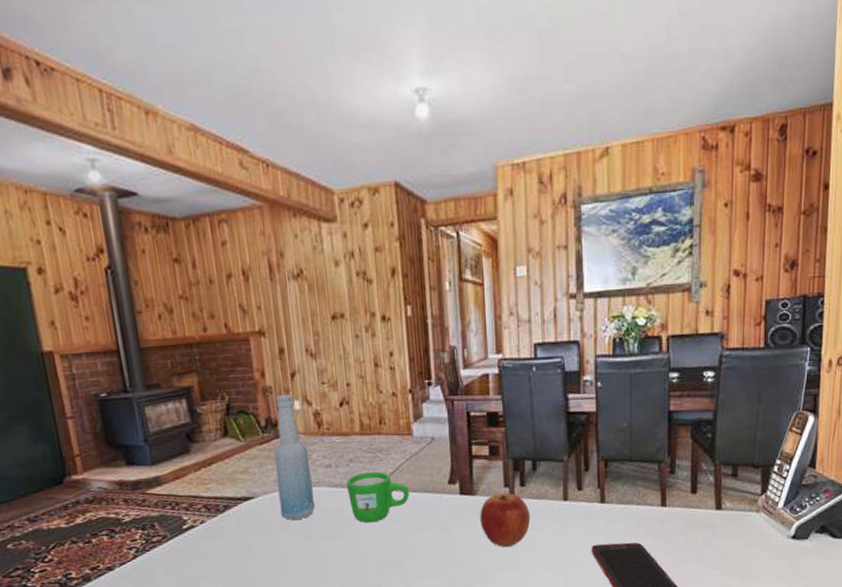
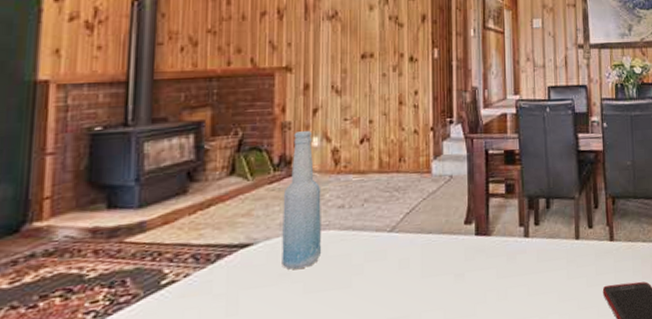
mug: present [346,471,409,523] -> none [358,212,424,270]
apple: present [480,493,531,548] -> none [495,232,544,293]

